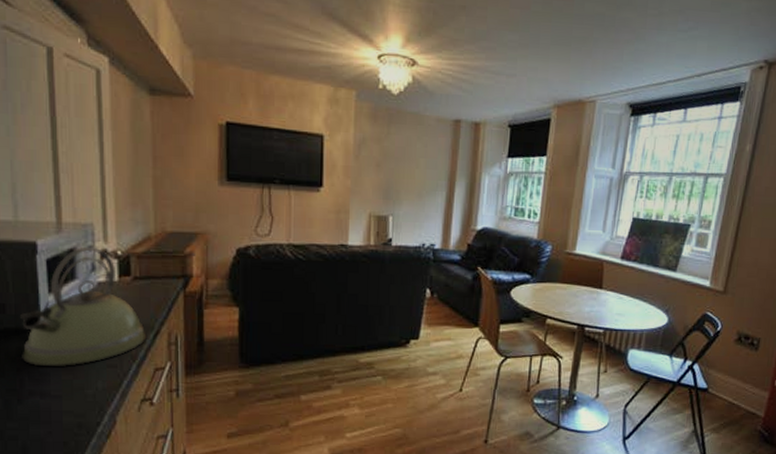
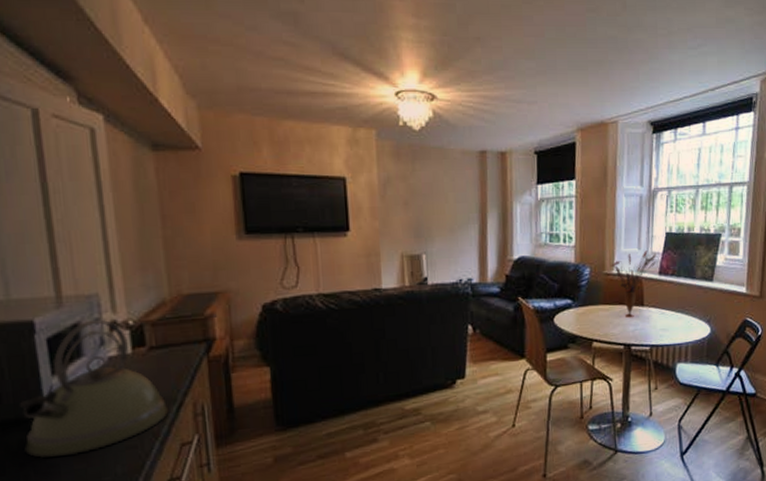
bouquet: none [573,234,621,300] -> present [611,250,656,318]

